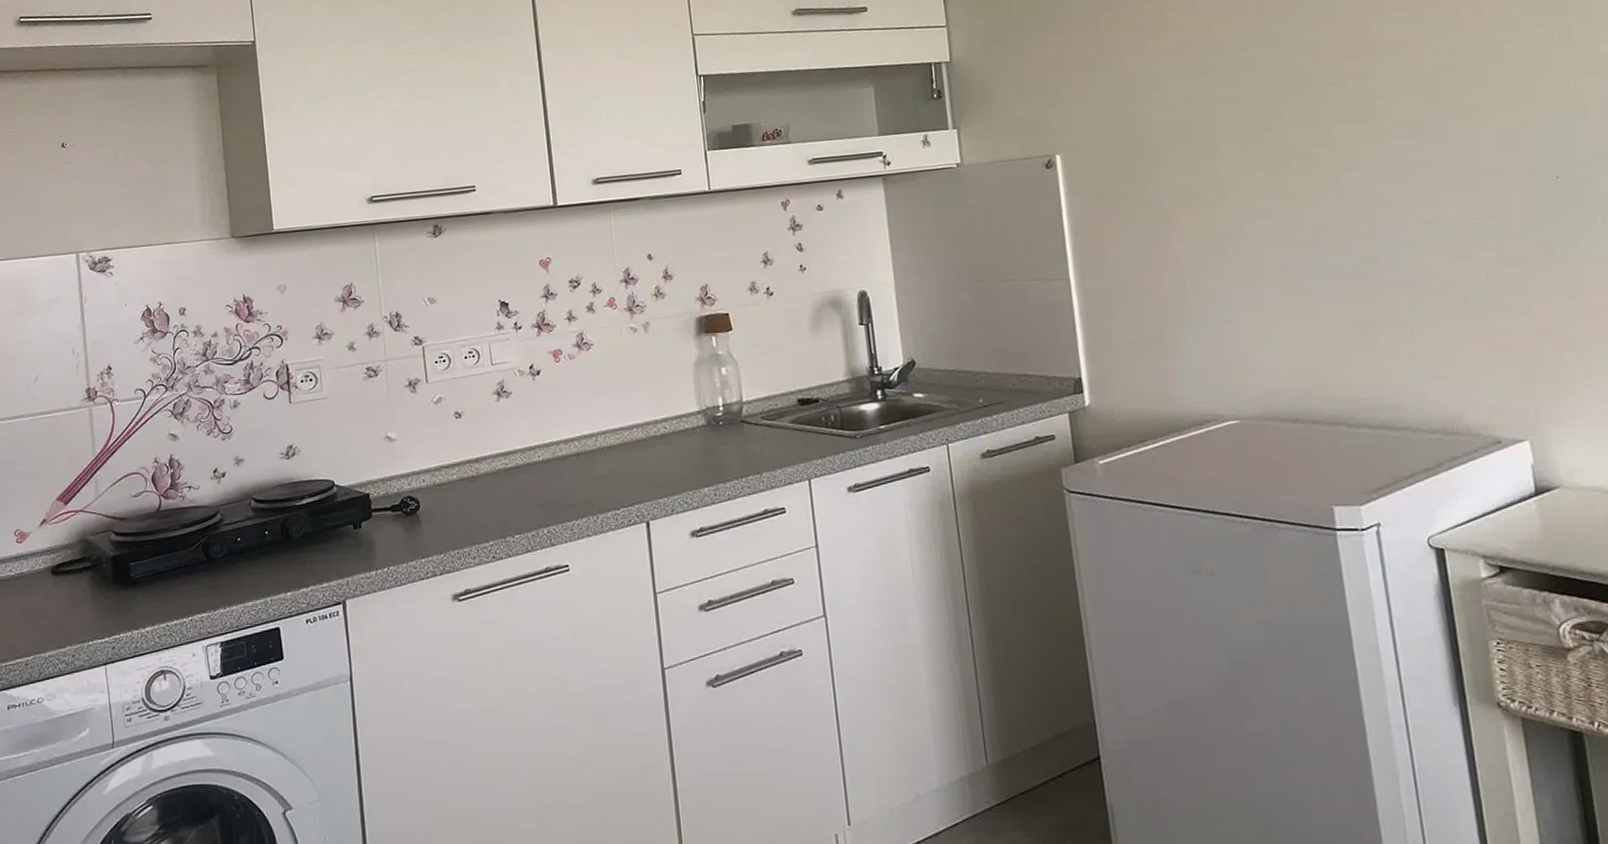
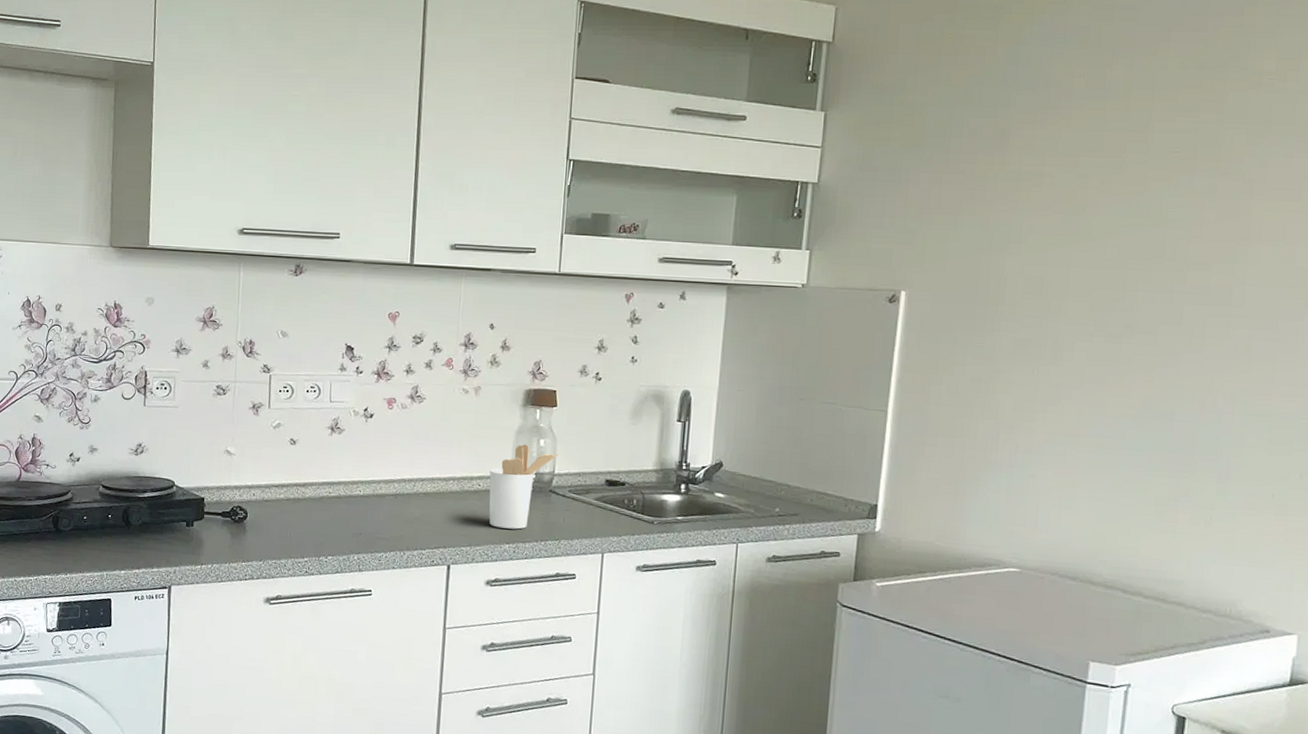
utensil holder: none [674,375,743,471] -> present [489,444,558,530]

